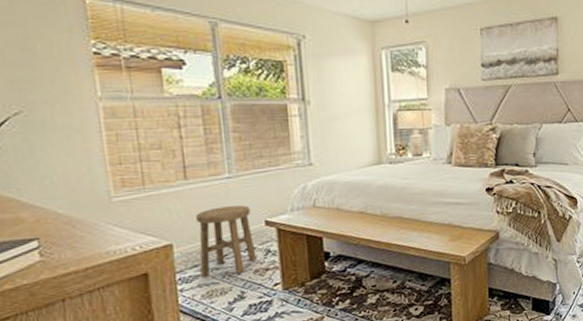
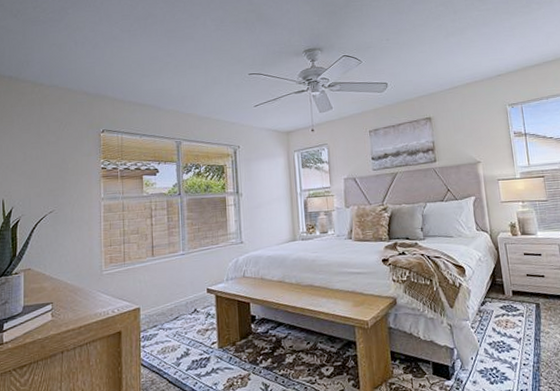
stool: present [196,205,257,276] -> none [158,276,200,335]

